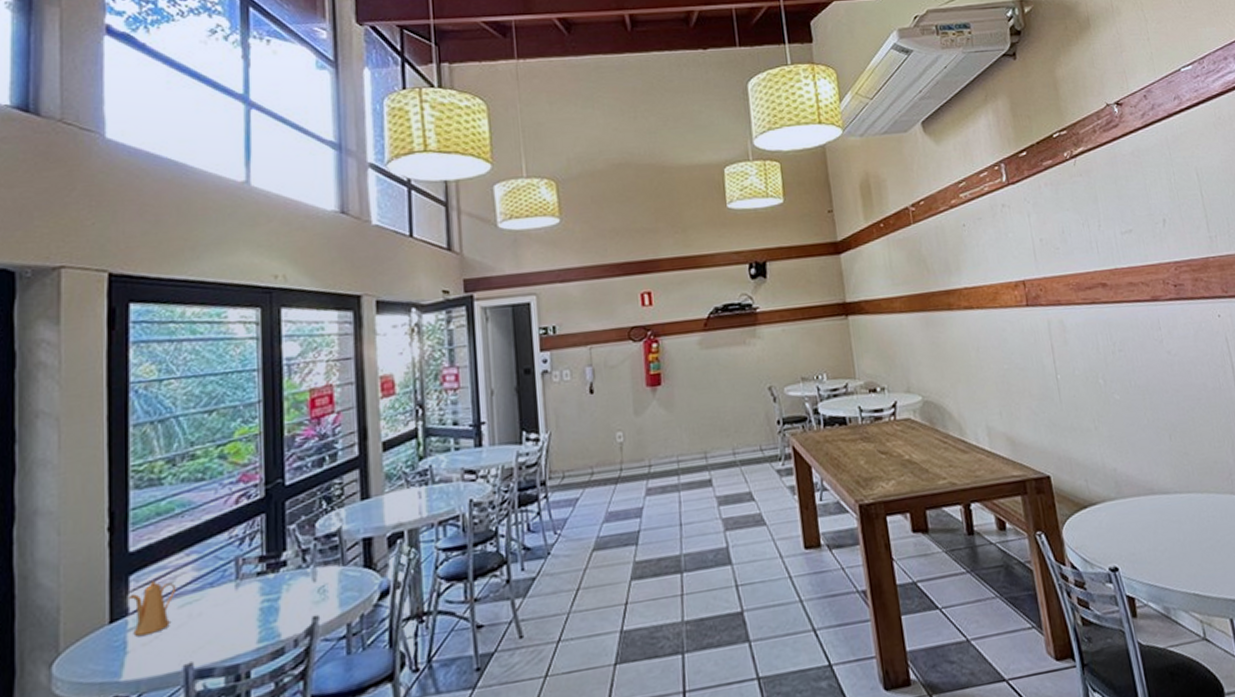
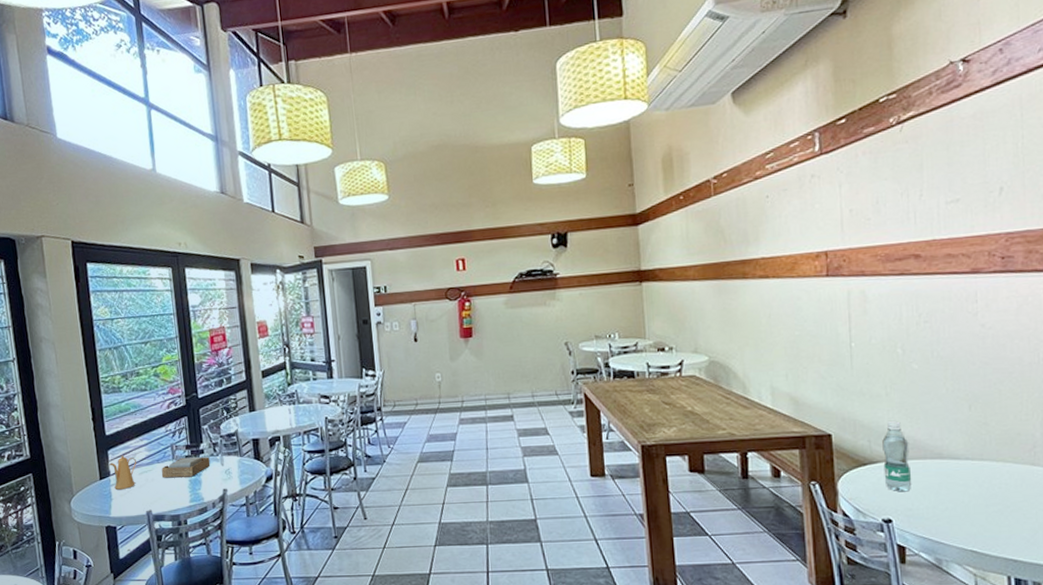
napkin holder: none [215,570,296,611] -> present [161,456,211,479]
bottle: none [1098,455,1132,535] -> present [882,420,912,492]

